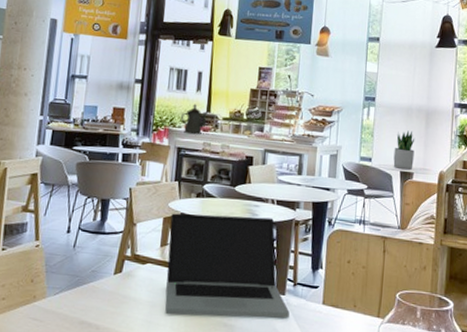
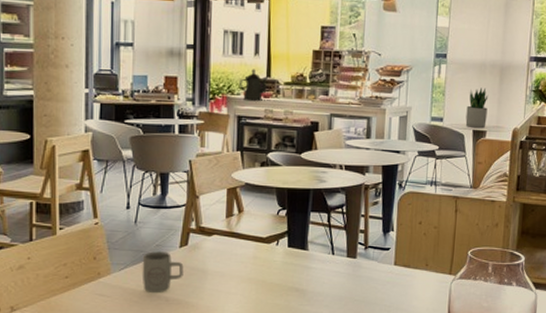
mug: none [75,277,117,321] -> present [142,251,184,294]
laptop: present [165,213,290,319] -> none [234,183,361,284]

